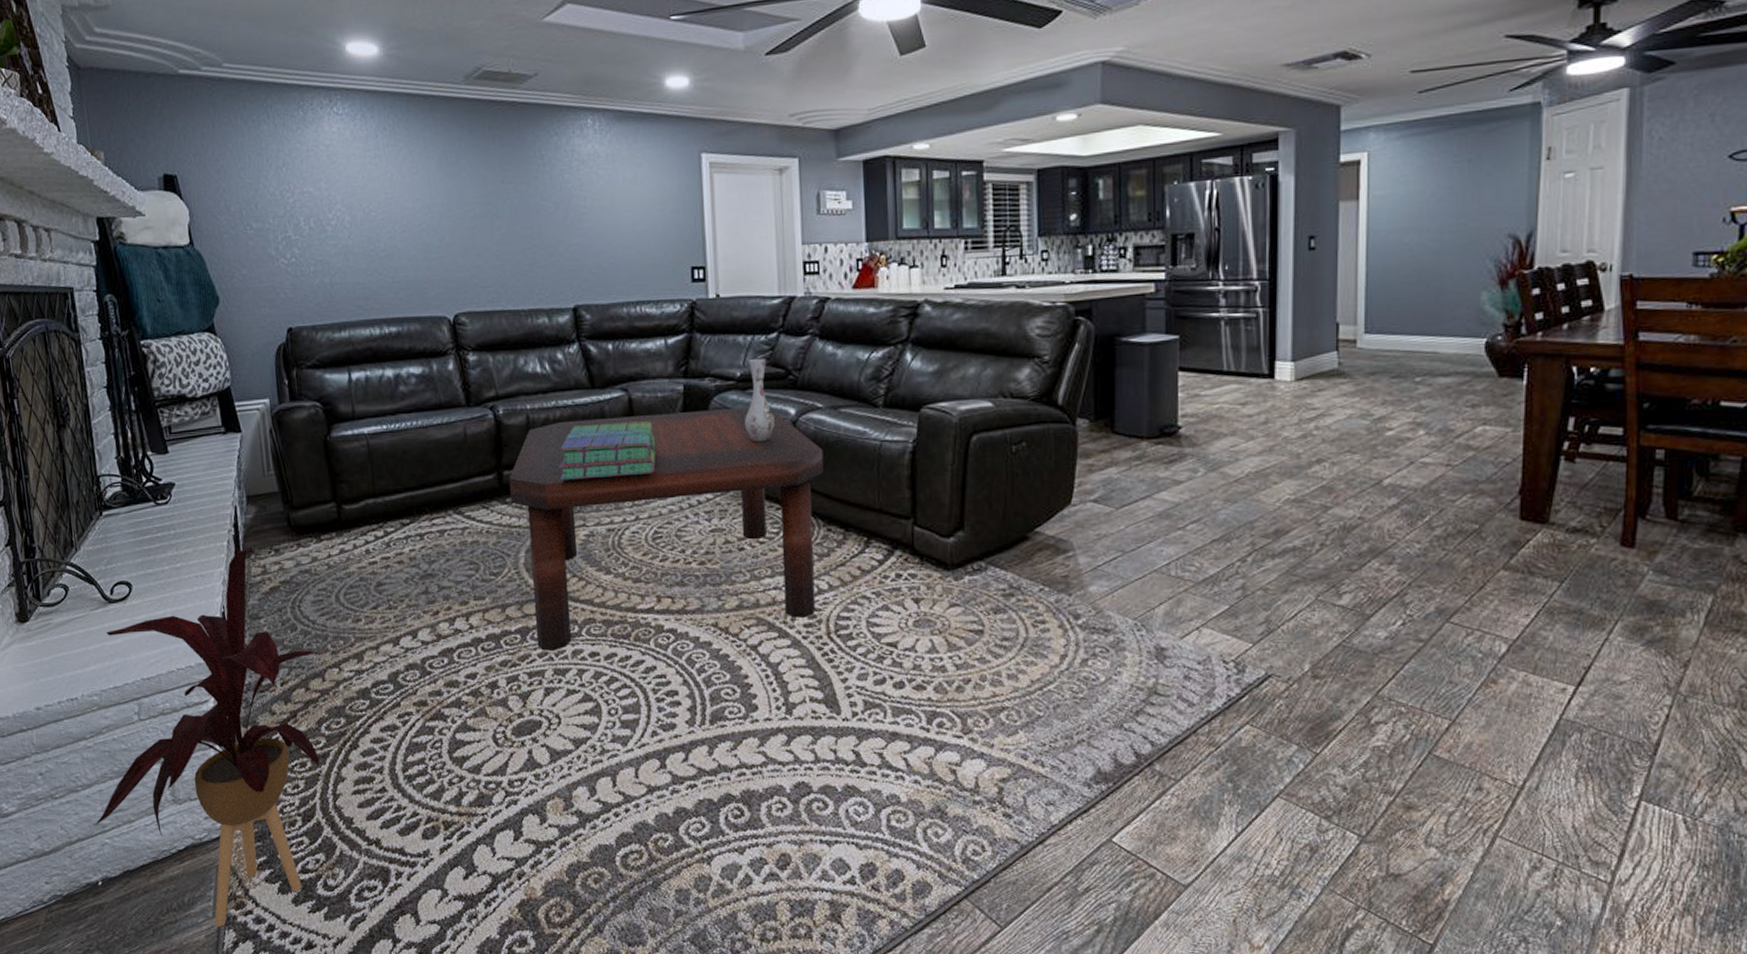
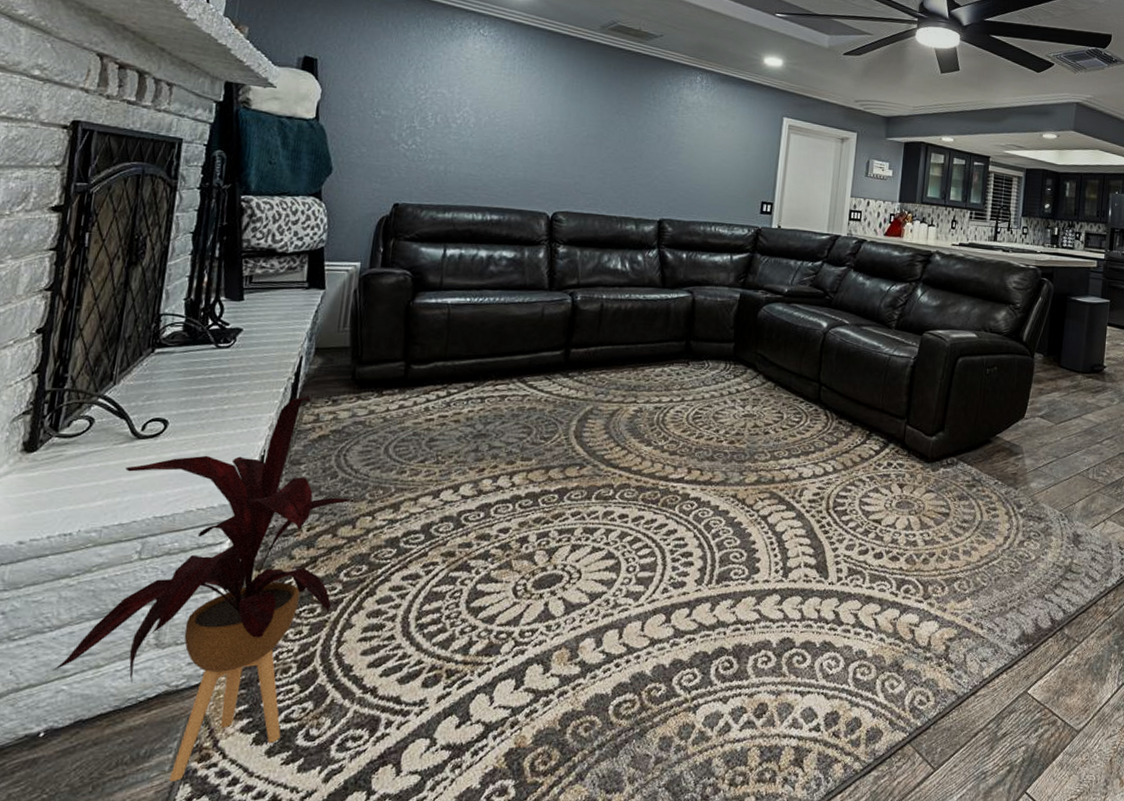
coffee table: present [508,407,824,651] -> none [572,312,845,511]
stack of books: present [559,421,657,480] -> none [620,317,710,364]
vase: present [744,358,776,441] -> none [784,279,811,346]

